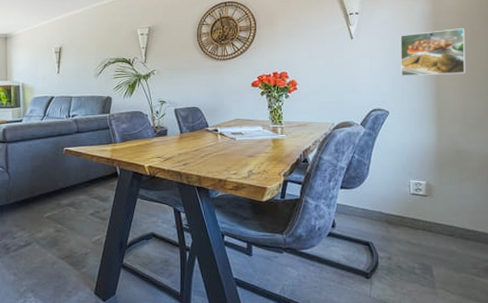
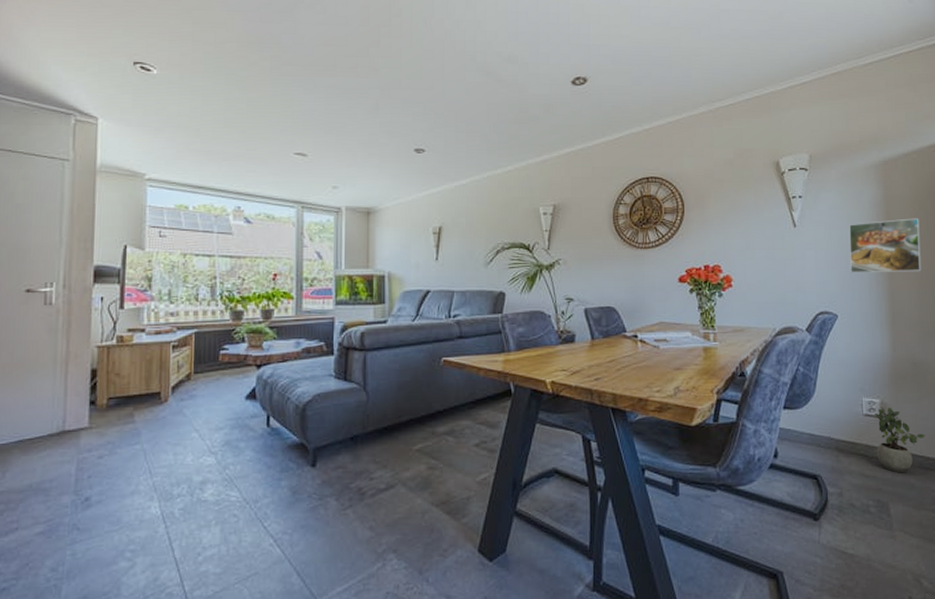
potted plant: none [419,187,466,242] -> present [873,407,925,473]

